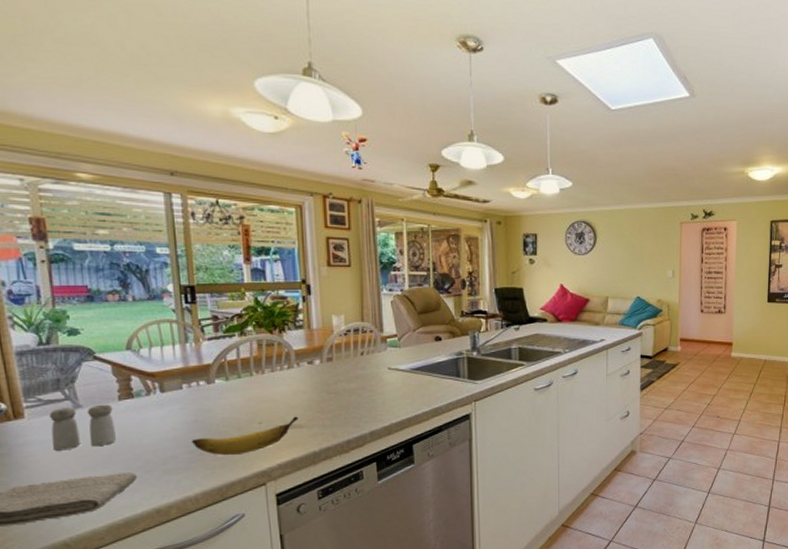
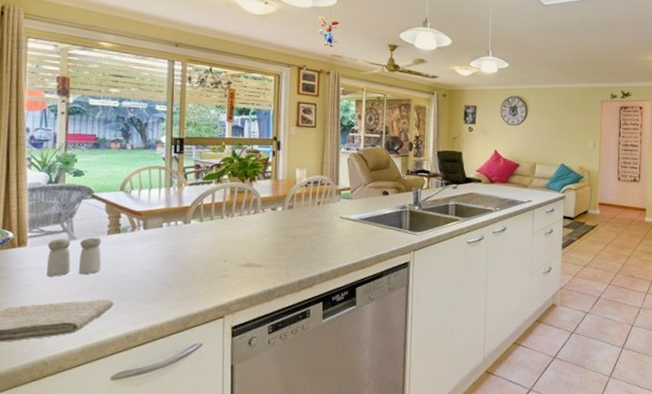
banana: present [191,416,299,456] -> none [164,256,259,289]

